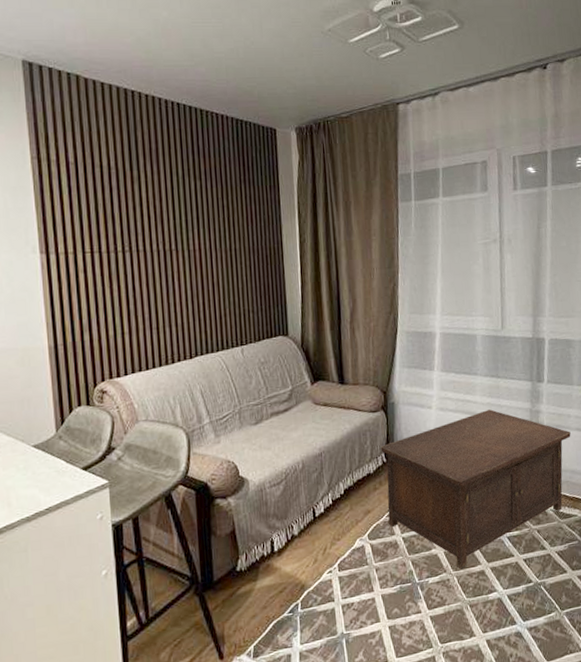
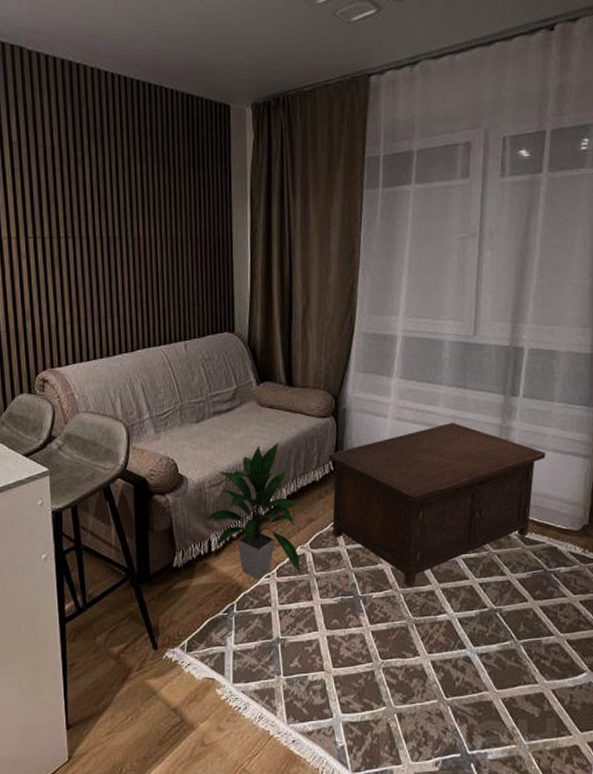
indoor plant: none [264,438,360,576] -> present [202,442,302,579]

